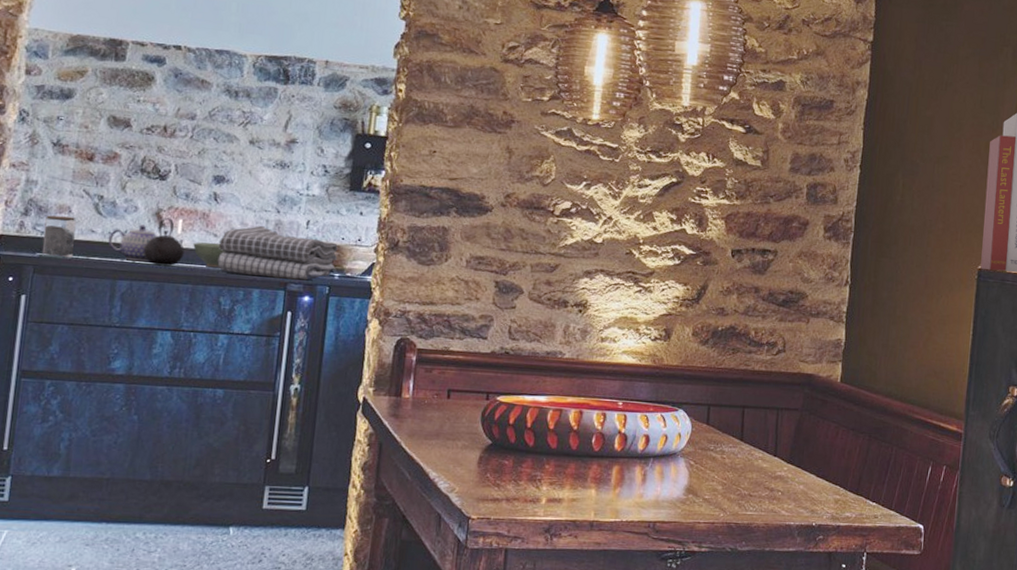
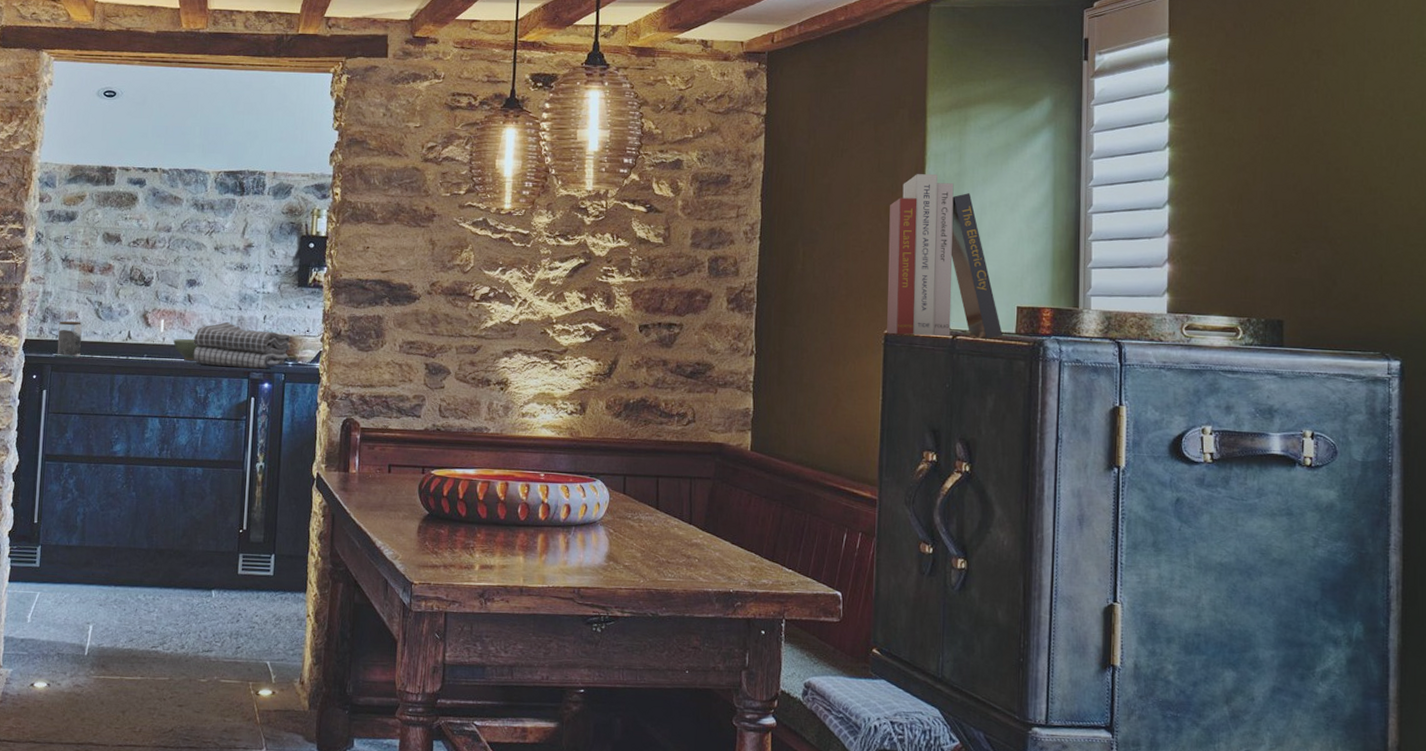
teapot: present [107,224,174,262] -> none [107,326,158,358]
kettle: present [143,218,184,267] -> none [134,319,167,361]

